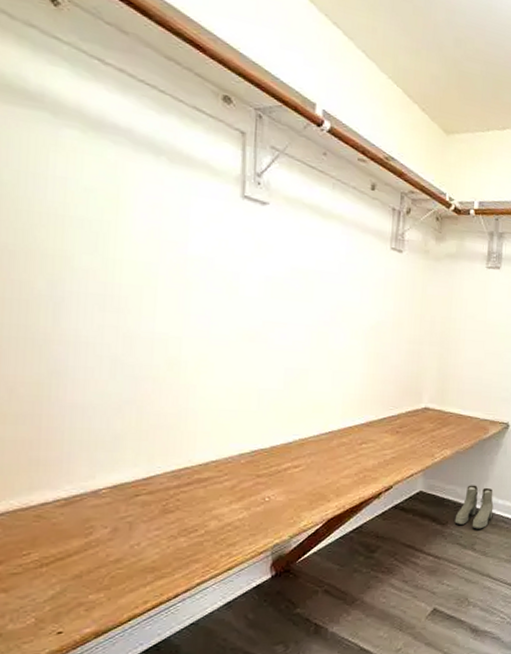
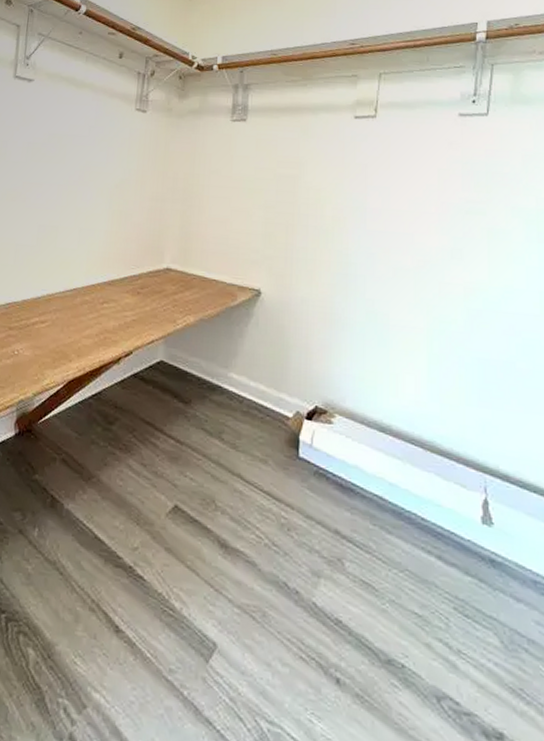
boots: present [454,485,494,529] -> none [198,359,245,415]

